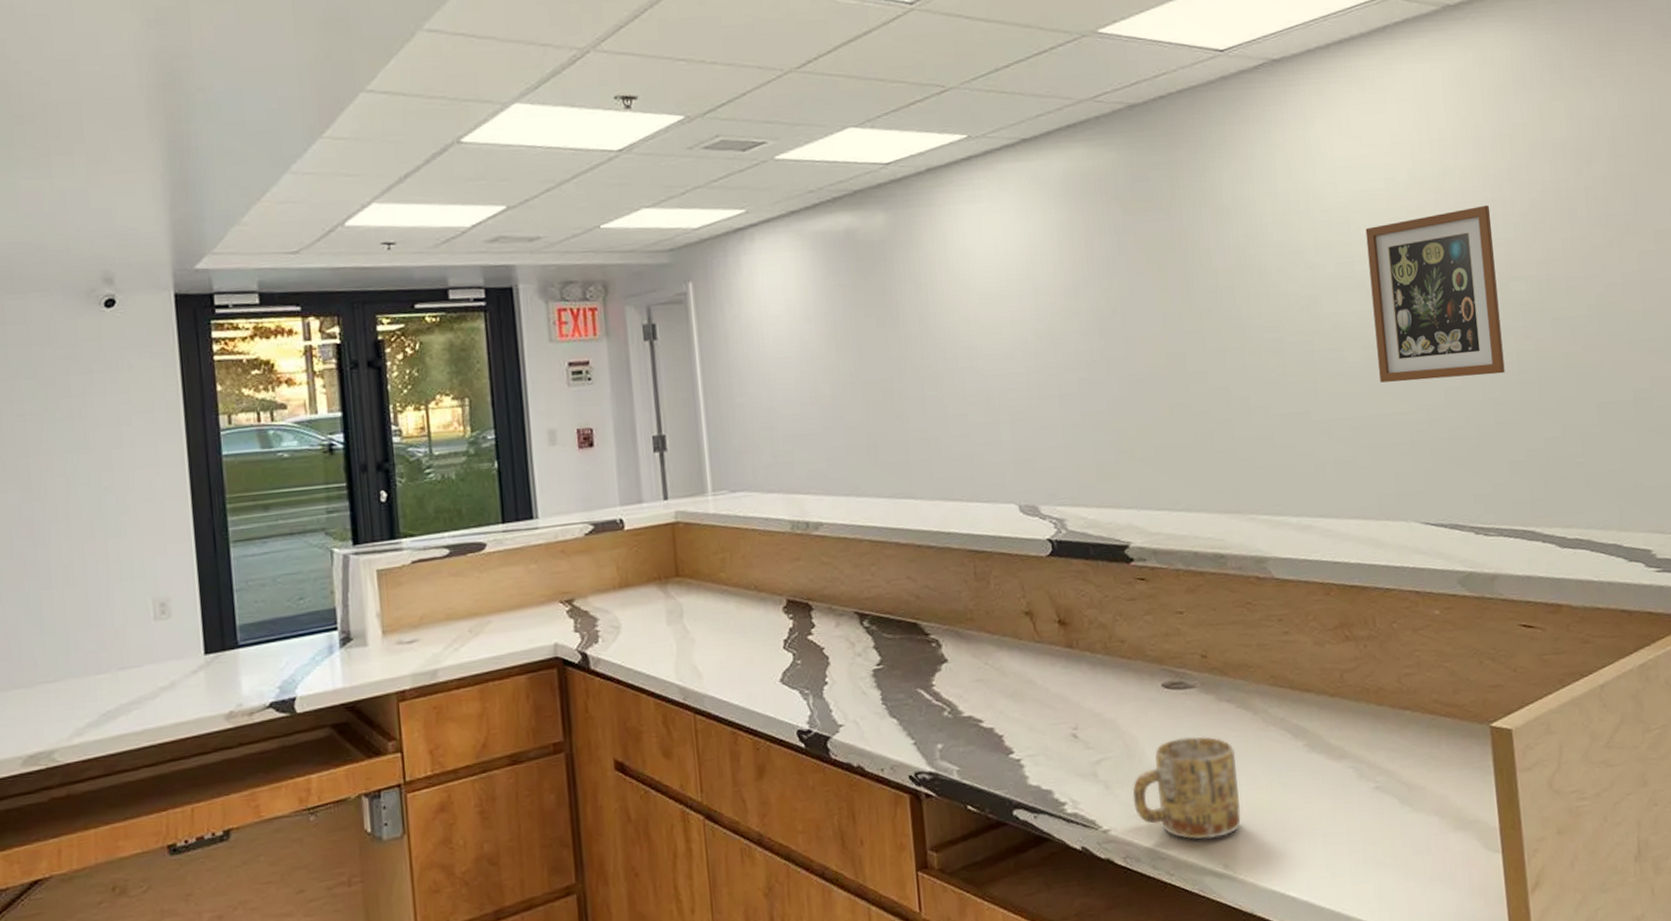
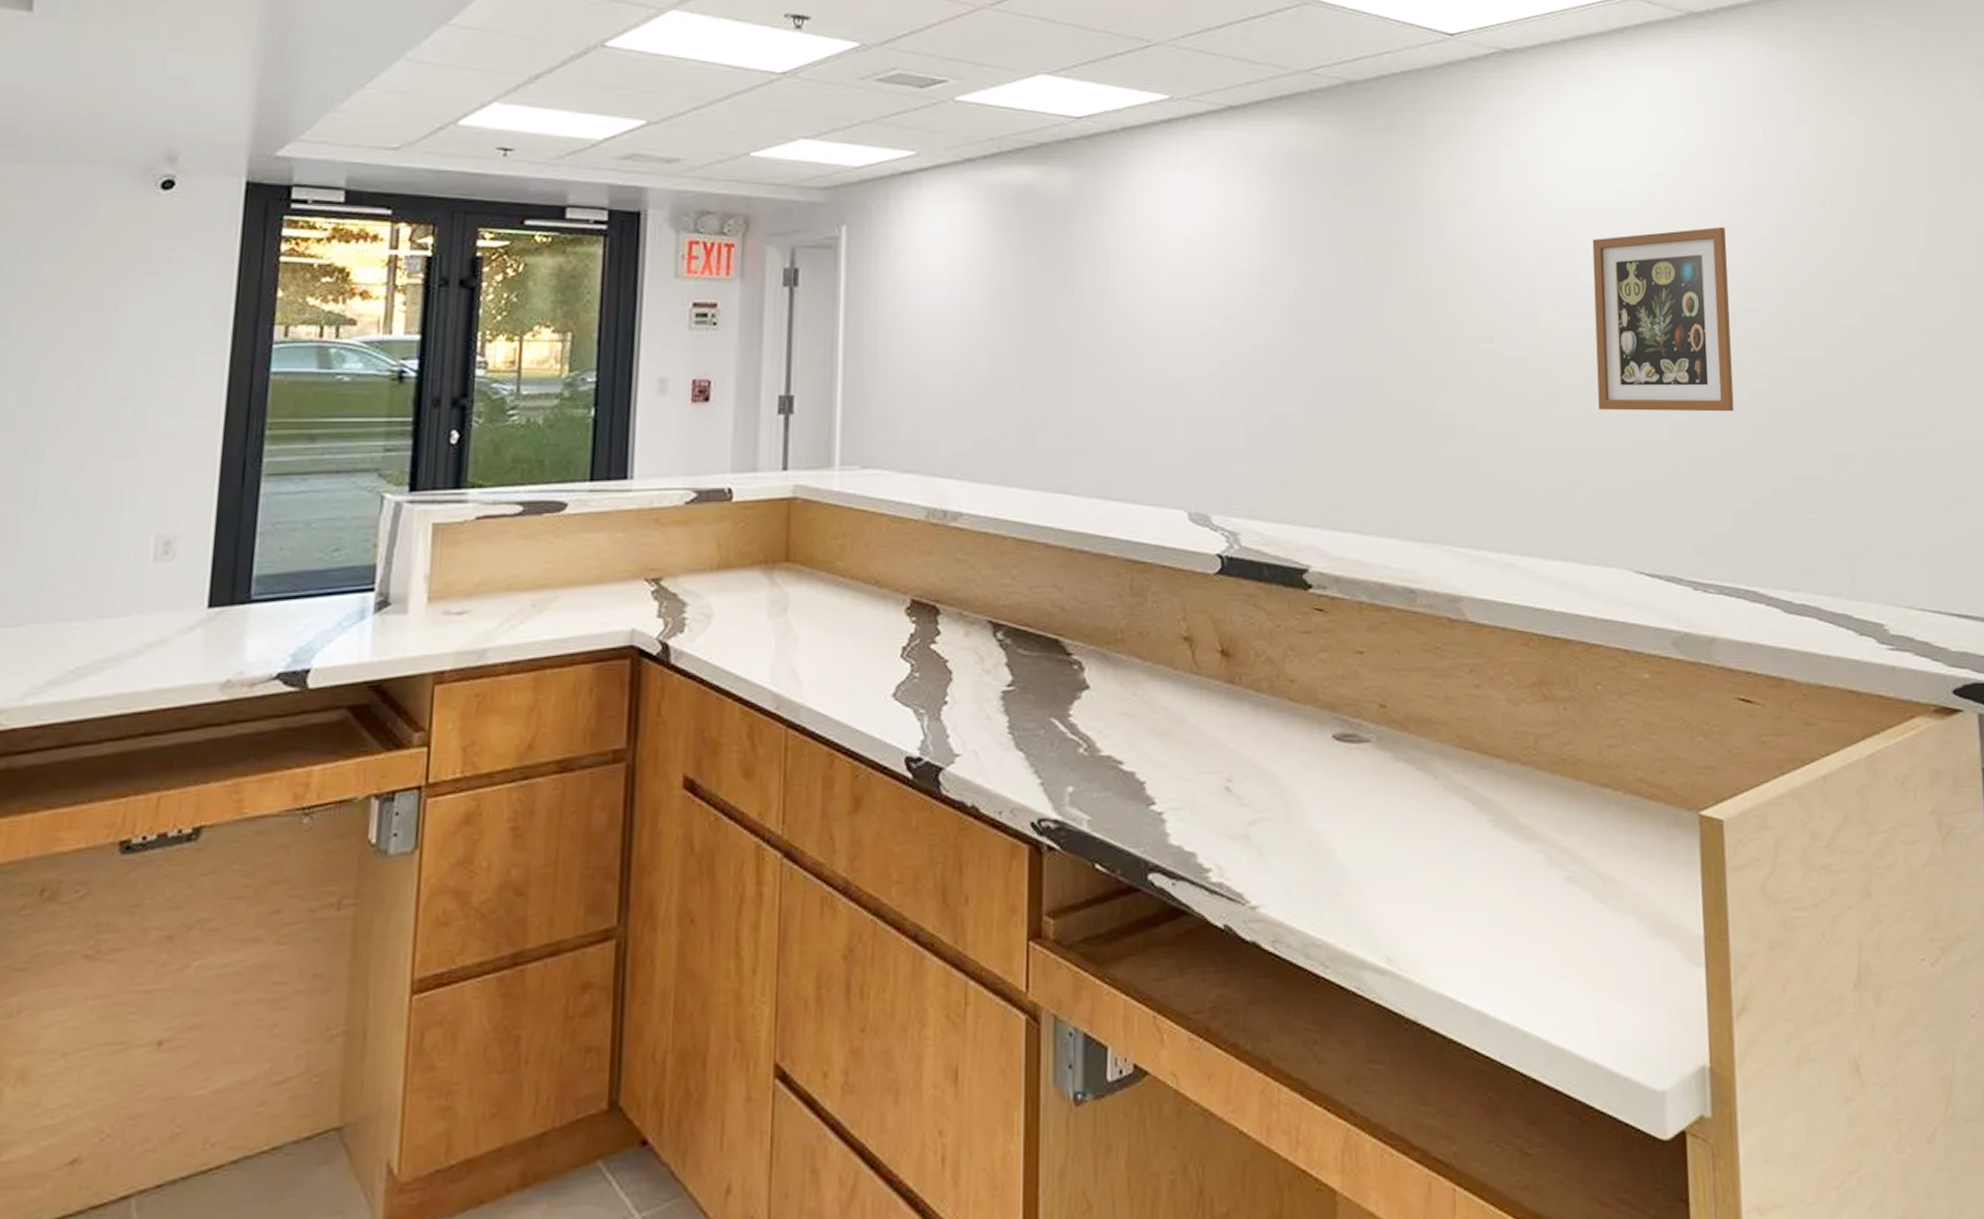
mug: present [1132,736,1241,839] -> none [1288,800,1412,926]

